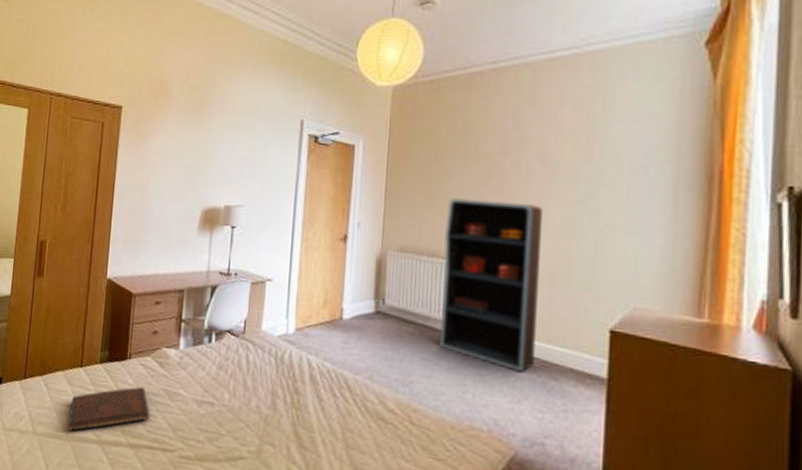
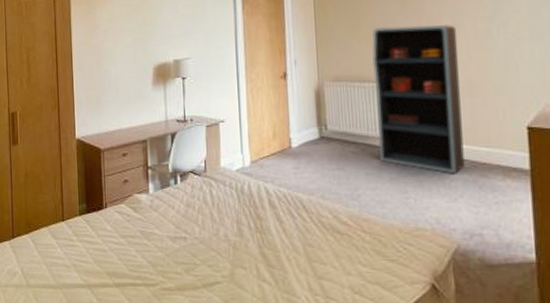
book: present [67,386,150,431] -> none [57,232,131,279]

